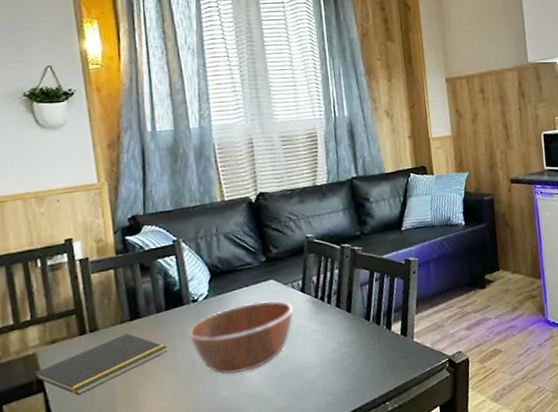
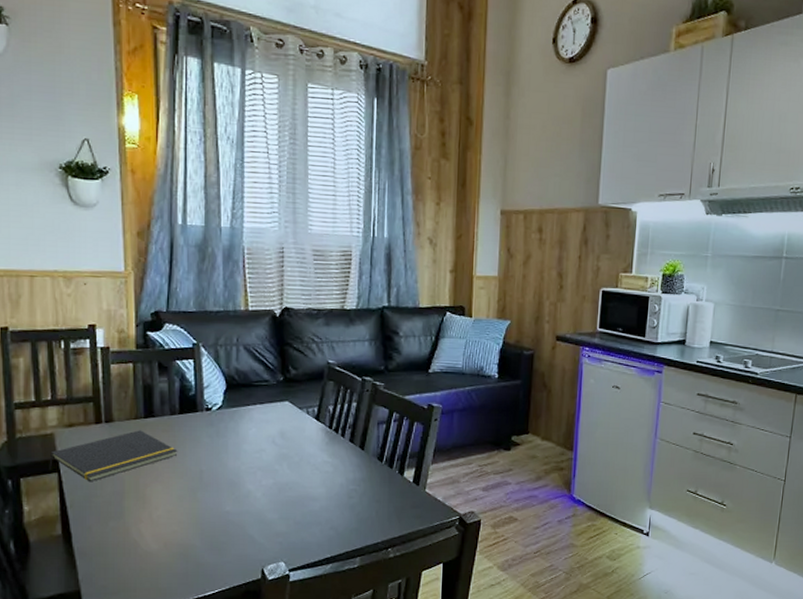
bowl: present [189,300,294,375] -> none [200,421,306,490]

